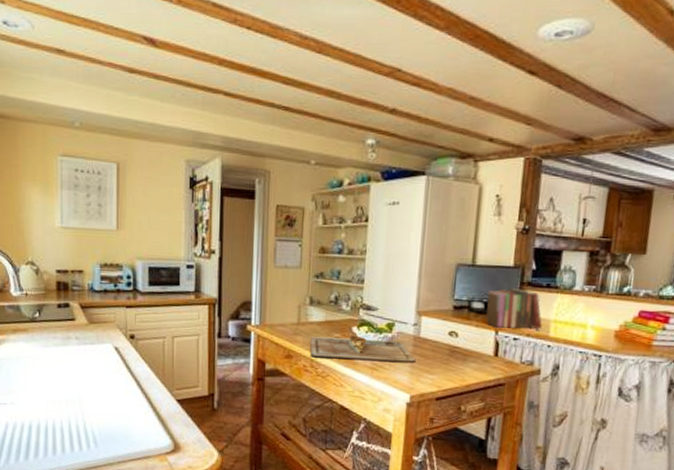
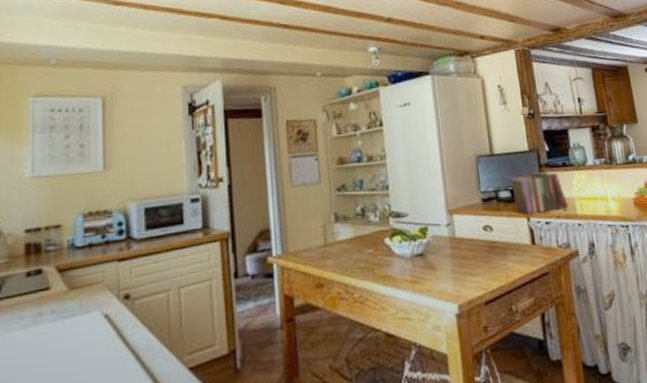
cutting board: present [310,335,416,364] -> none [341,246,456,282]

